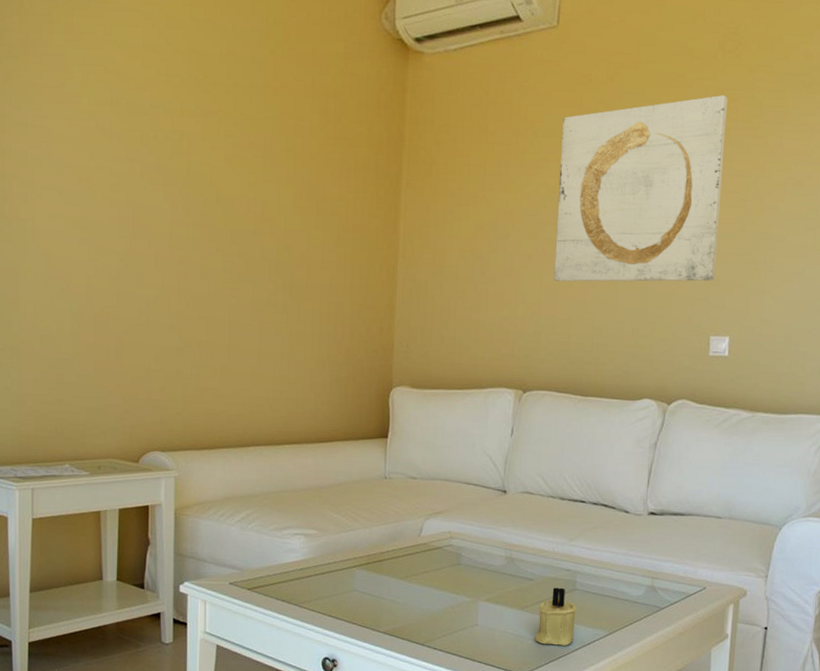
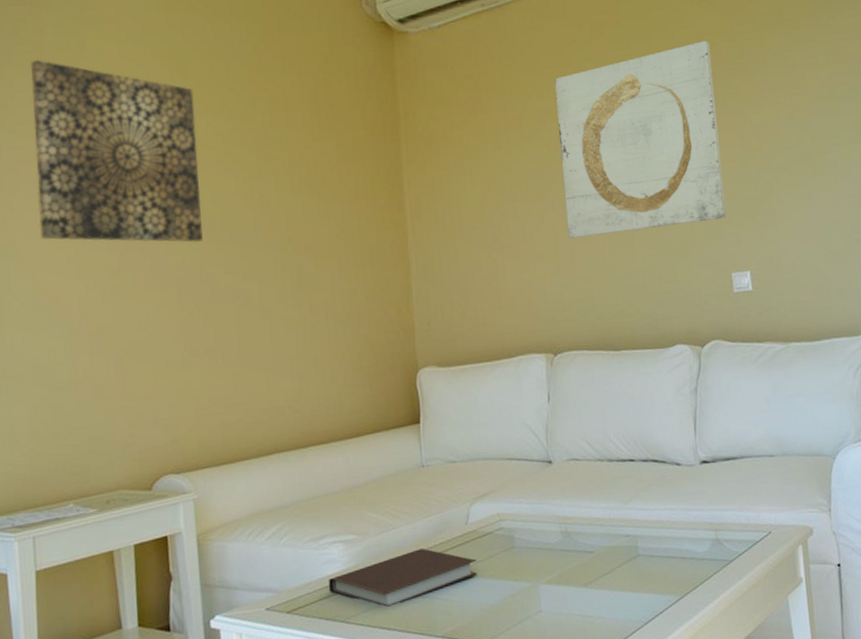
wall art: none [56,40,209,238] -> present [30,59,203,243]
notebook: none [288,552,424,599] -> present [329,548,478,607]
candle: present [534,587,577,646] -> none [603,556,645,622]

